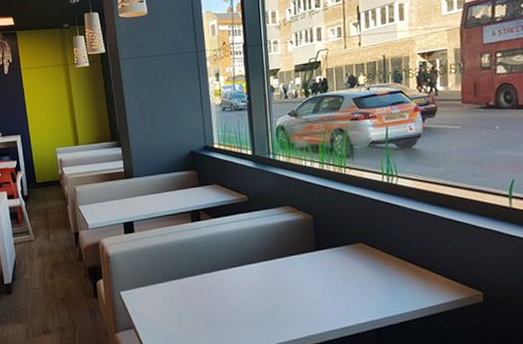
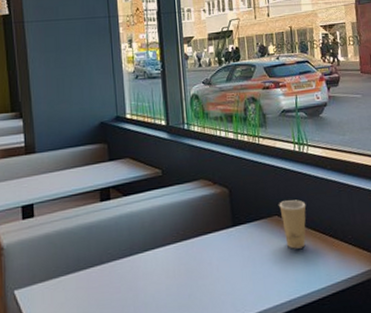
paper cup: none [364,229,393,275] -> present [279,200,306,249]

